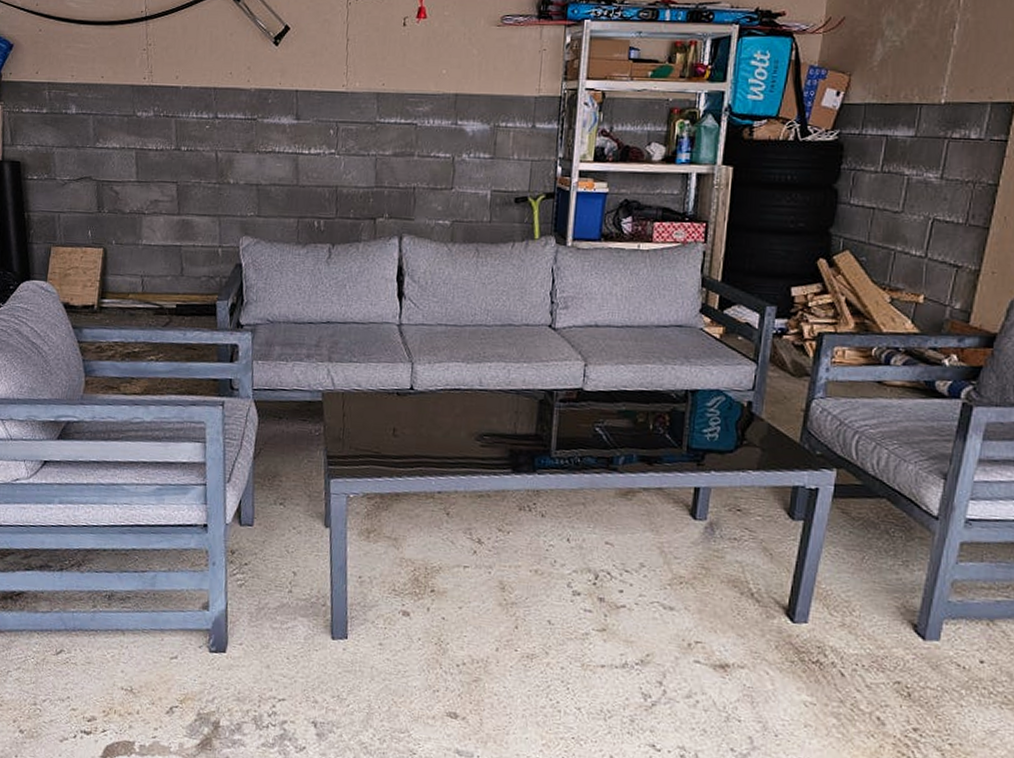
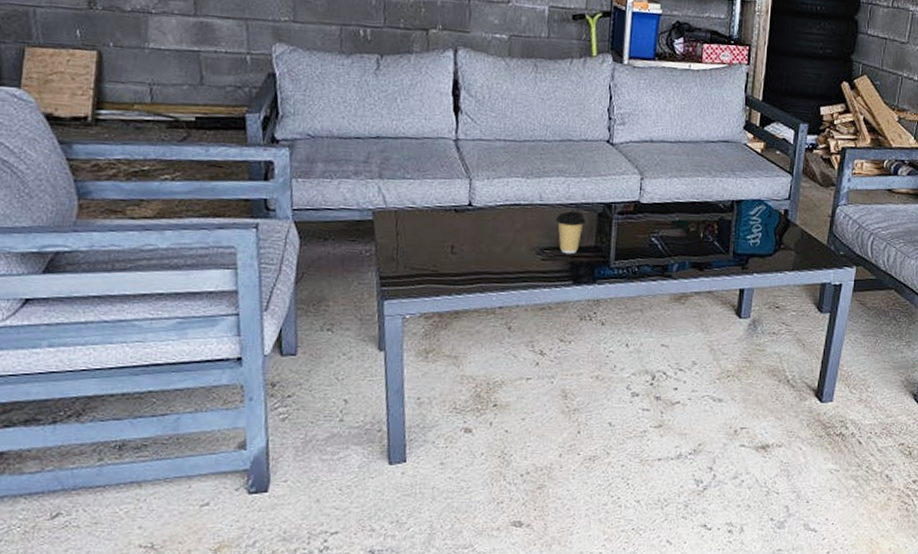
coffee cup: none [495,397,526,442] -> present [555,210,586,254]

